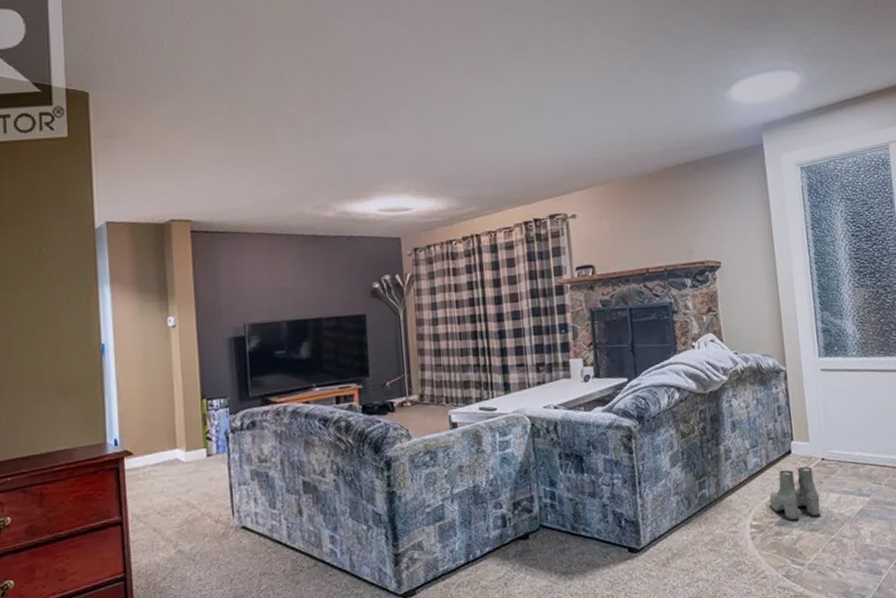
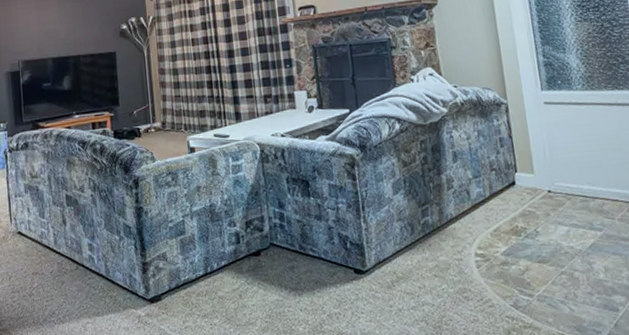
boots: present [769,467,820,521] -> none [494,198,549,252]

